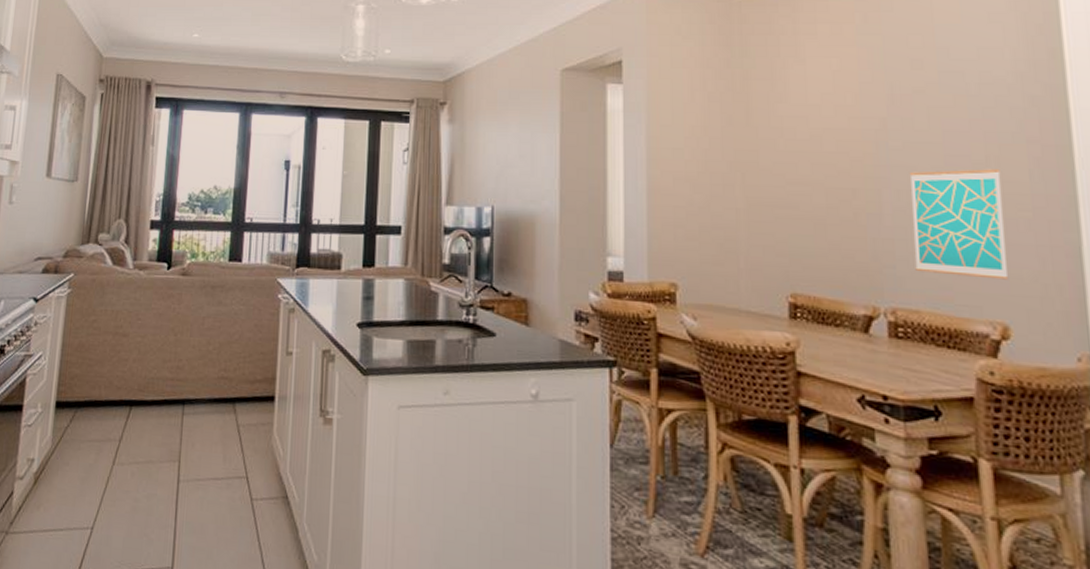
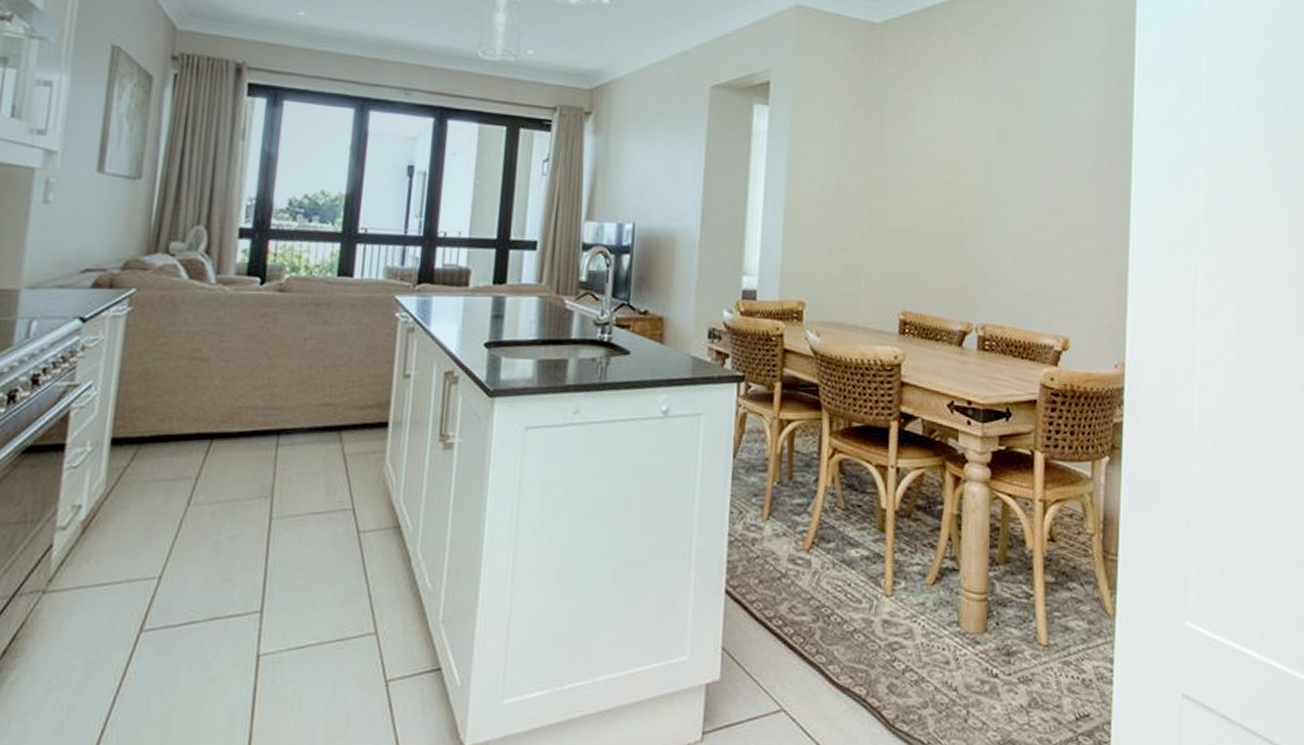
wall art: present [909,169,1009,280] -> none [1004,202,1076,299]

